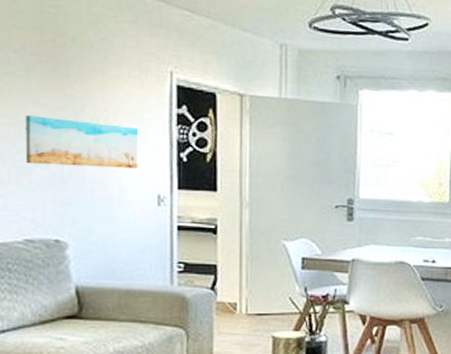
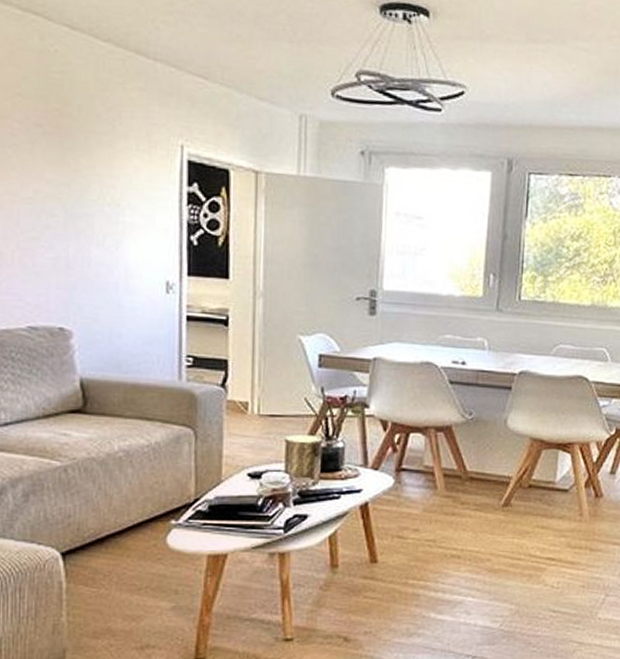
wall art: present [25,115,139,169] -> none [29,192,147,252]

